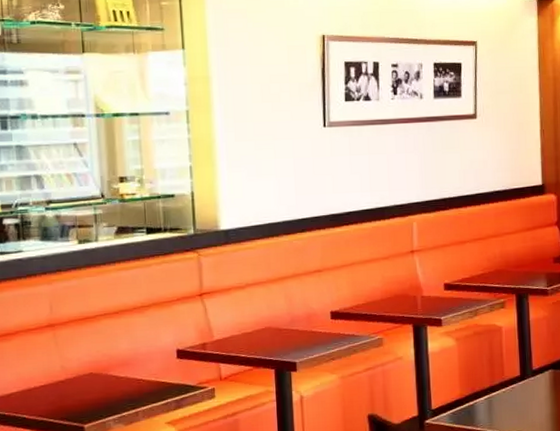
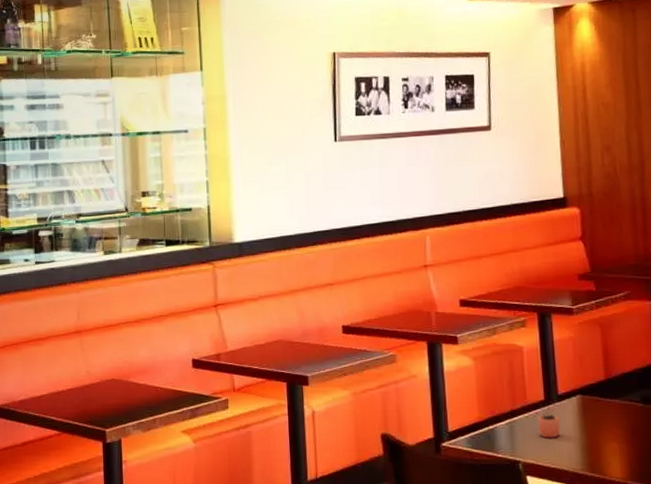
cocoa: none [514,378,534,411] -> present [538,403,560,438]

